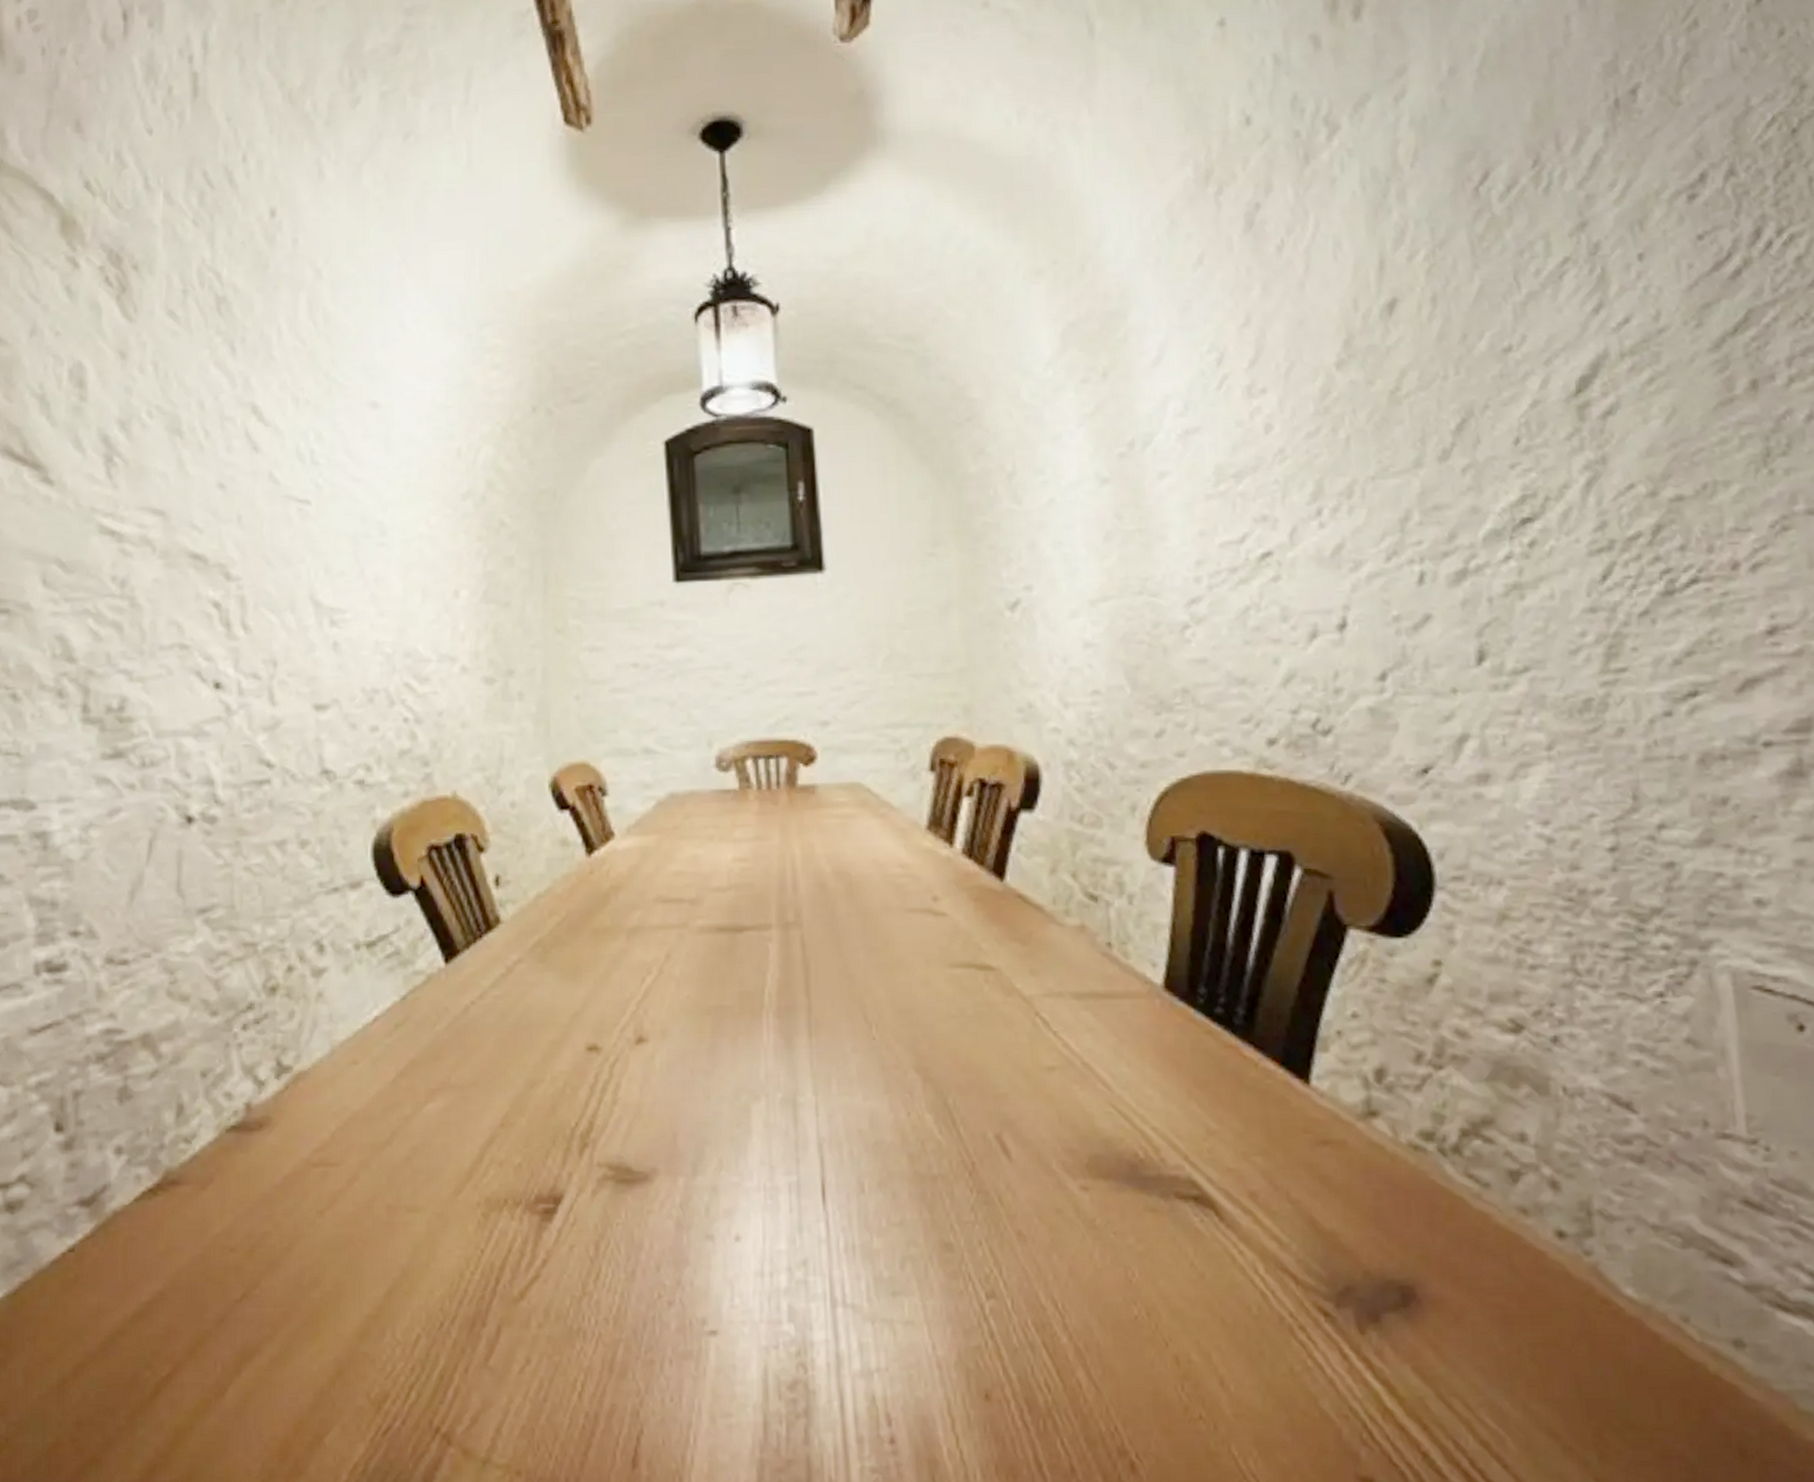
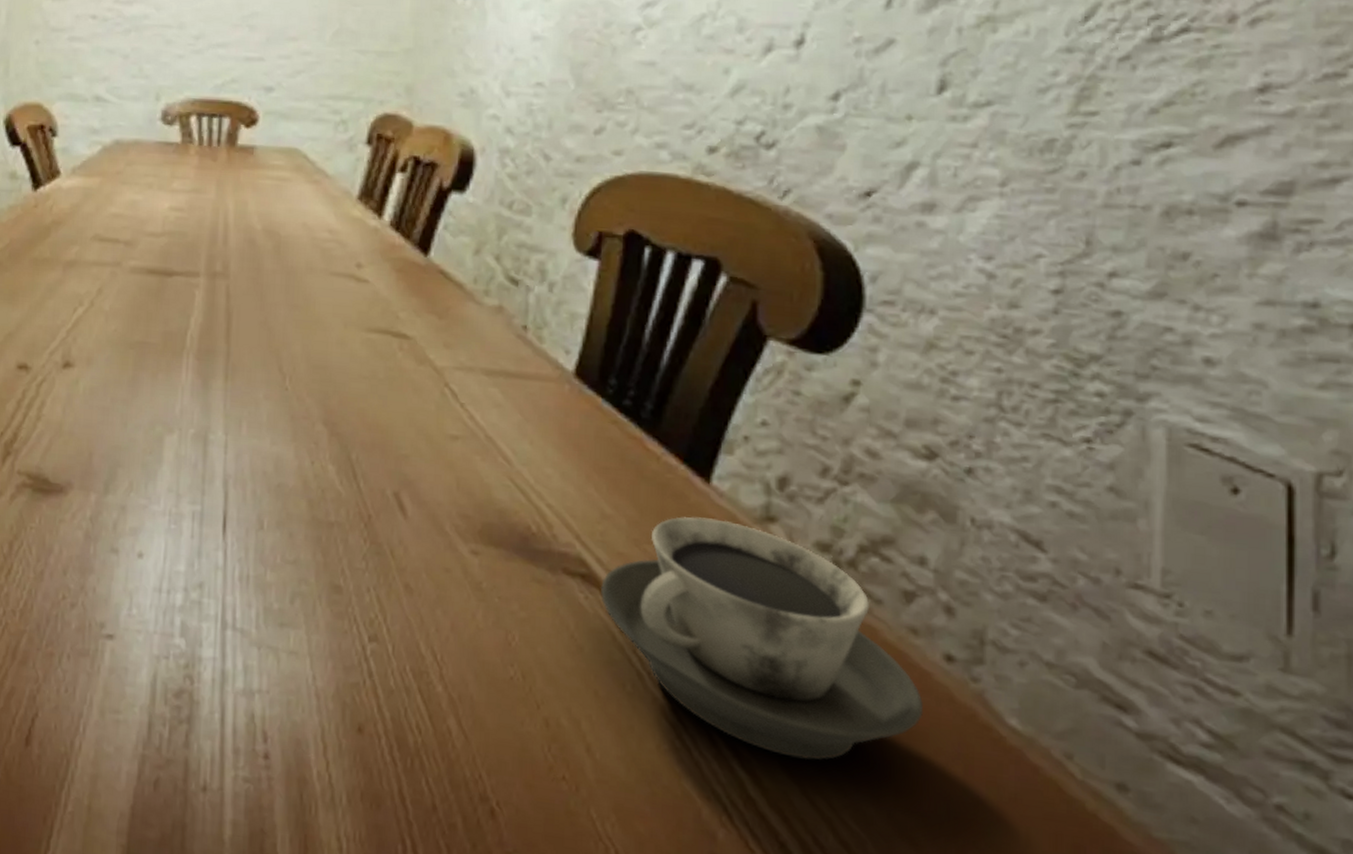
cup: none [1214,1120,1544,1362] -> present [600,516,924,761]

